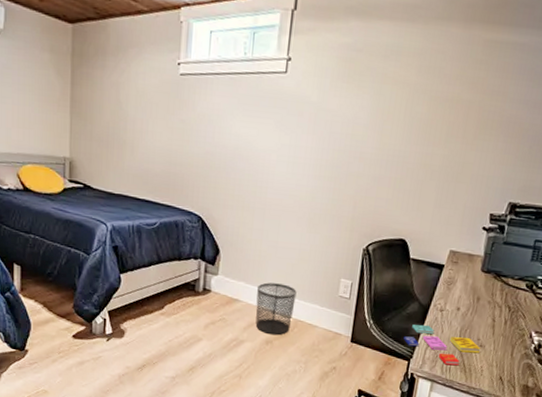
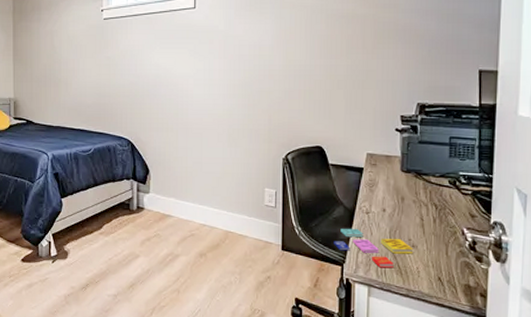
waste bin: present [255,282,297,335] -> none [187,197,224,248]

